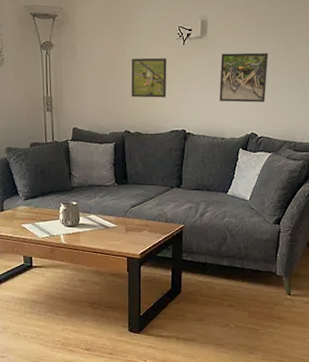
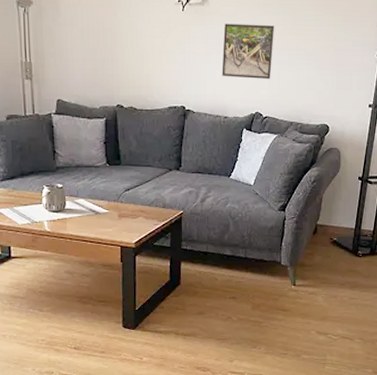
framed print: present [131,57,167,98] -> none [123,23,165,69]

